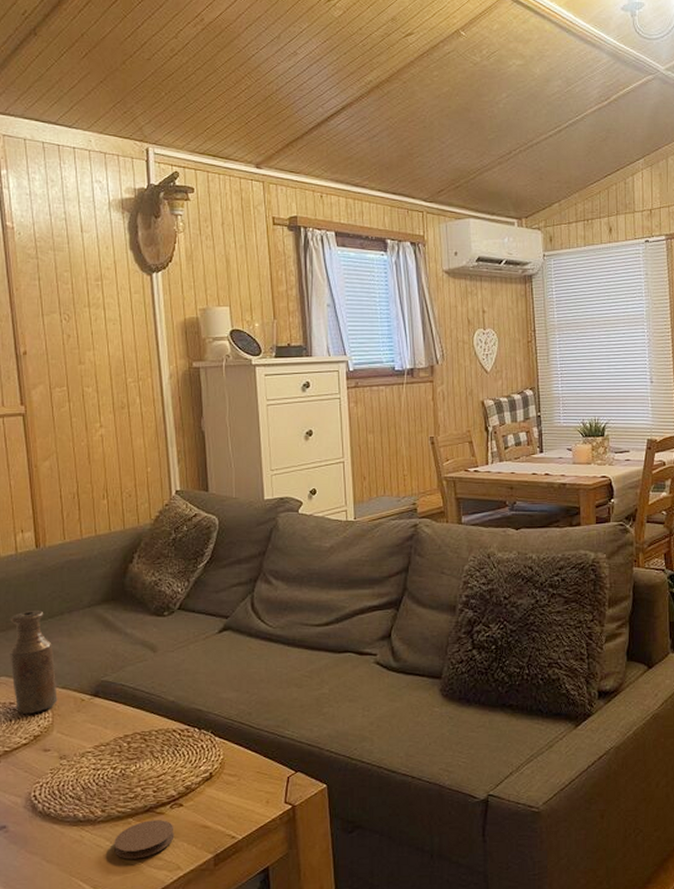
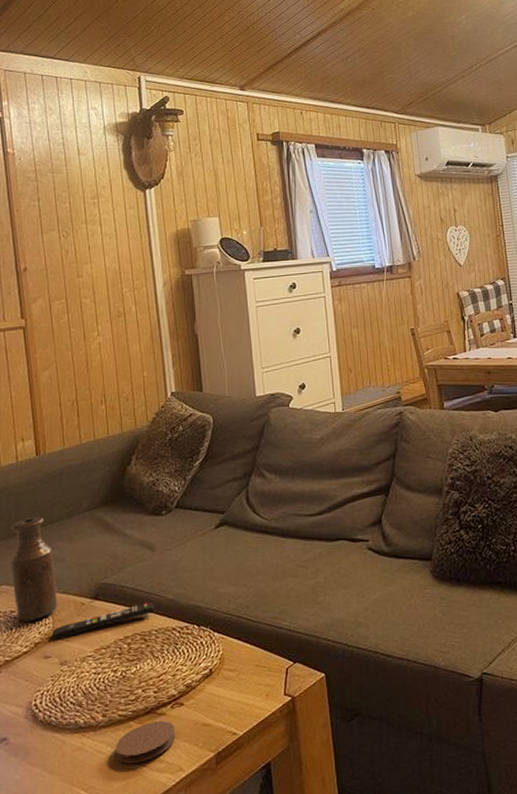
remote control: none [51,702,155,735] -> present [52,601,154,641]

